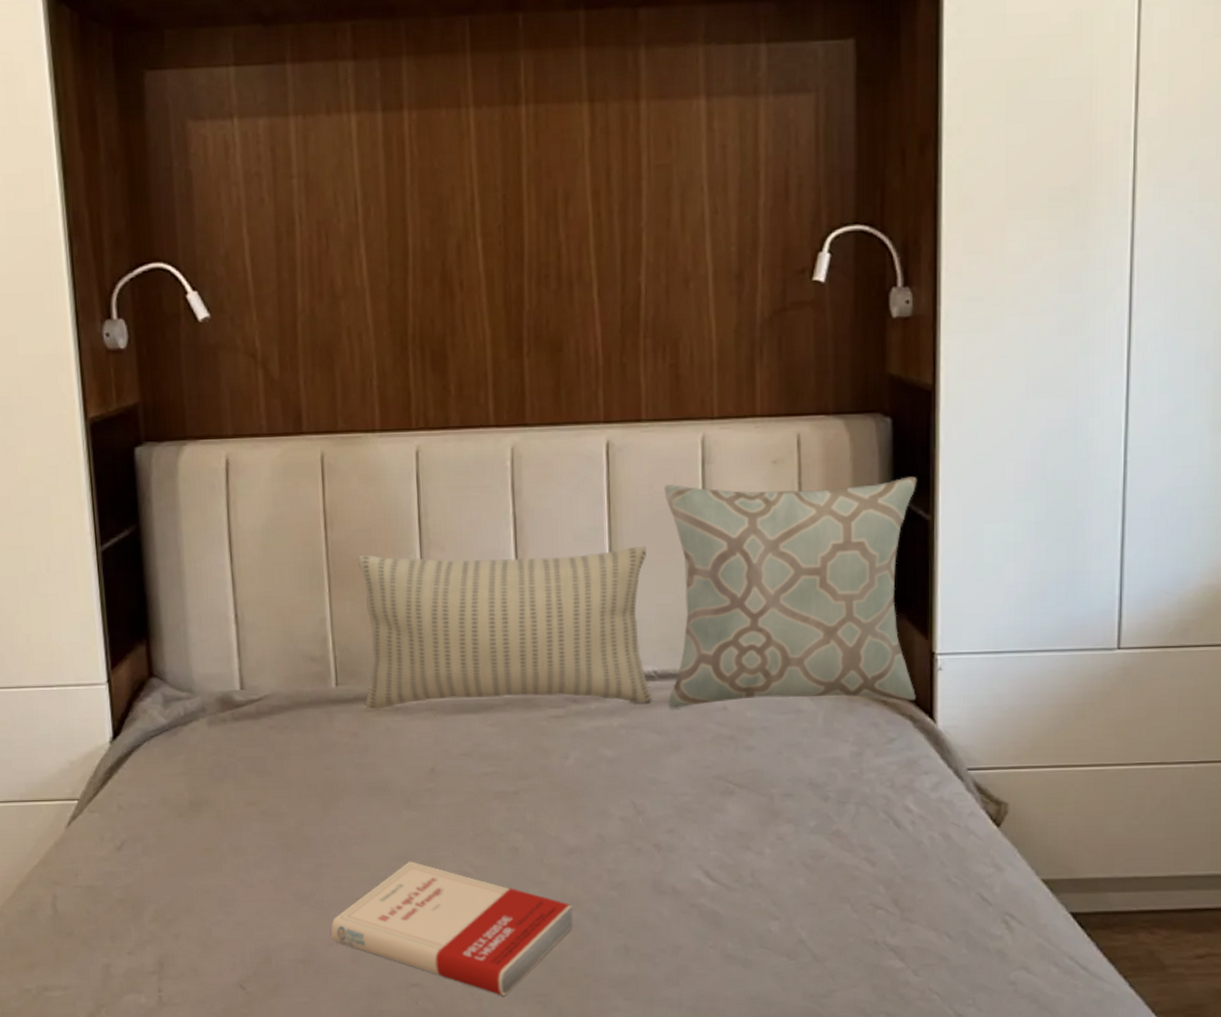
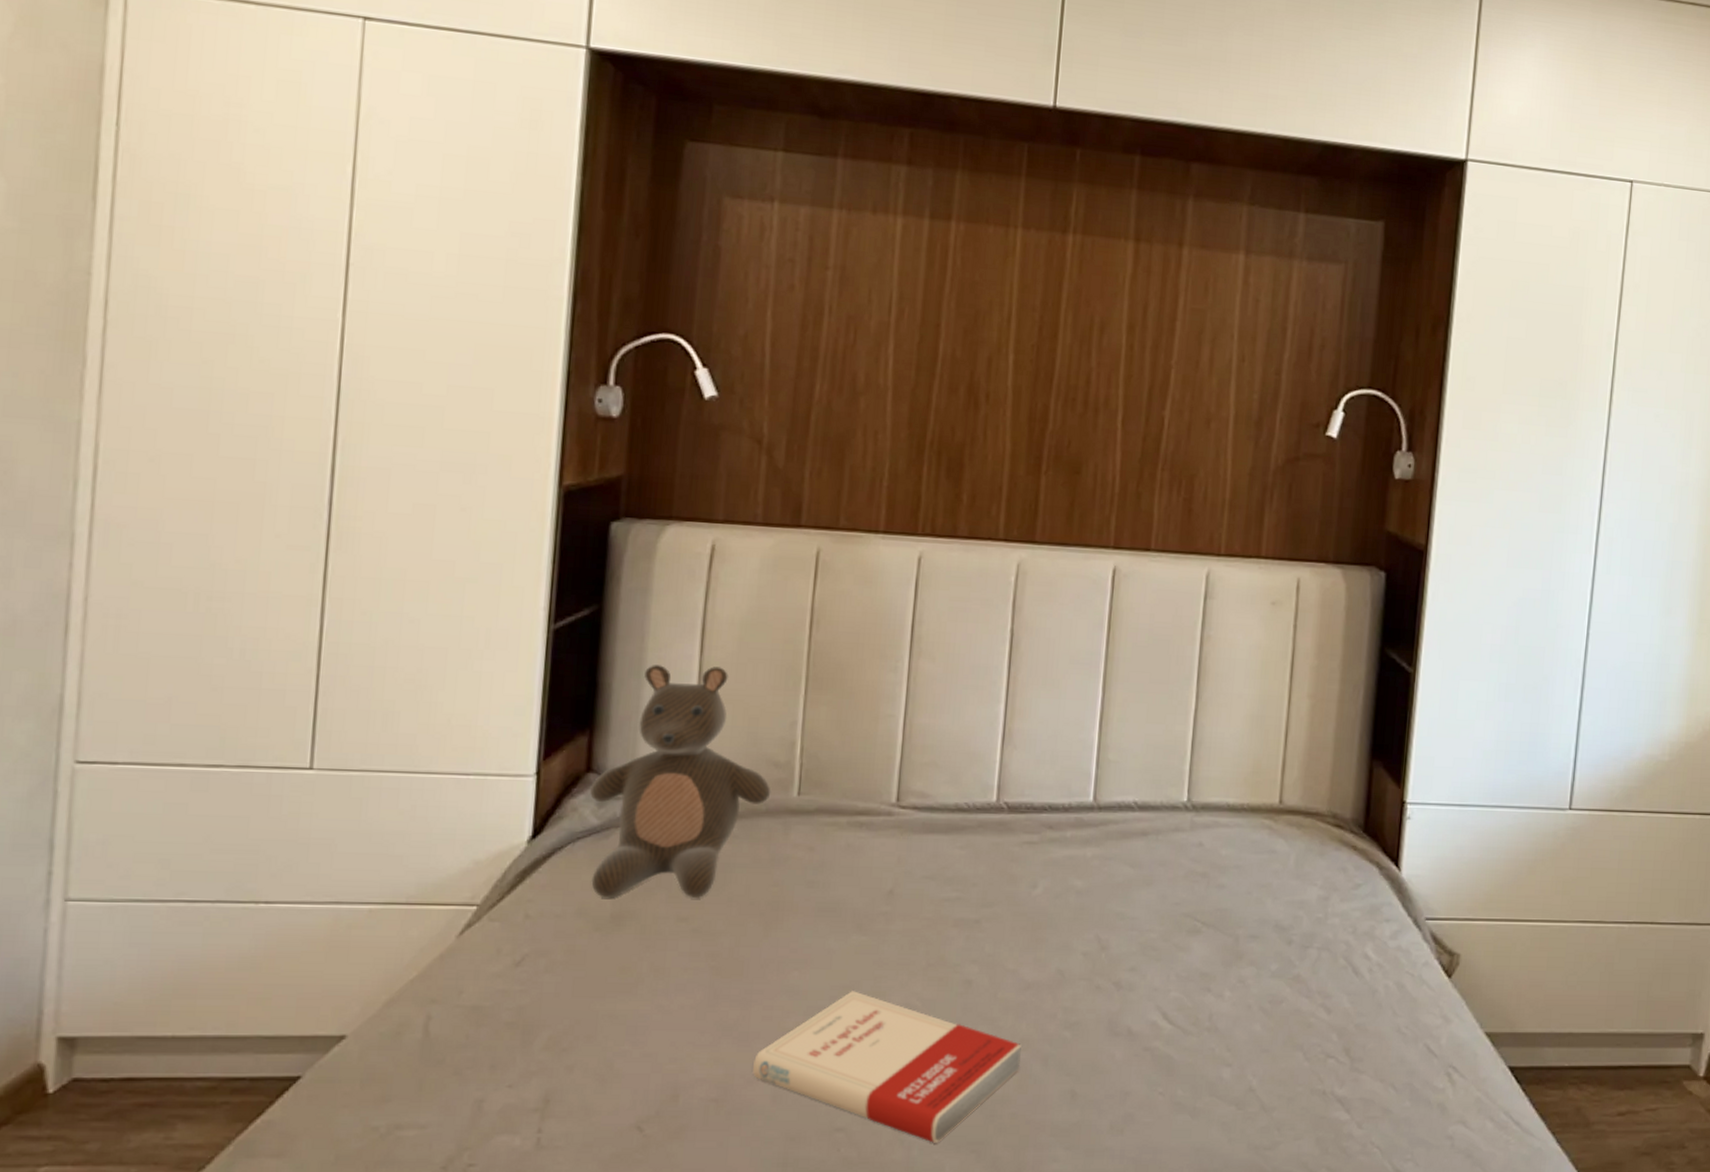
stuffed bear: none [155,573,312,788] -> present [590,665,771,898]
pillow: present [358,546,653,710] -> none [827,659,1141,835]
pillow: present [664,476,917,708] -> none [1145,616,1404,849]

